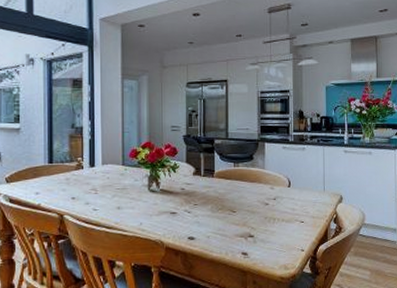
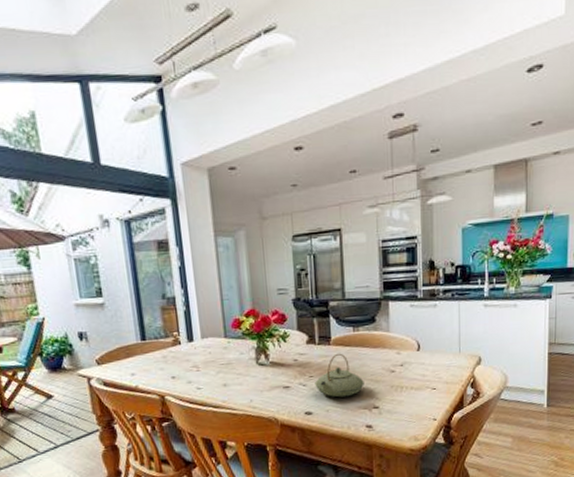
teapot: none [198,185,242,225] -> present [315,353,364,398]

